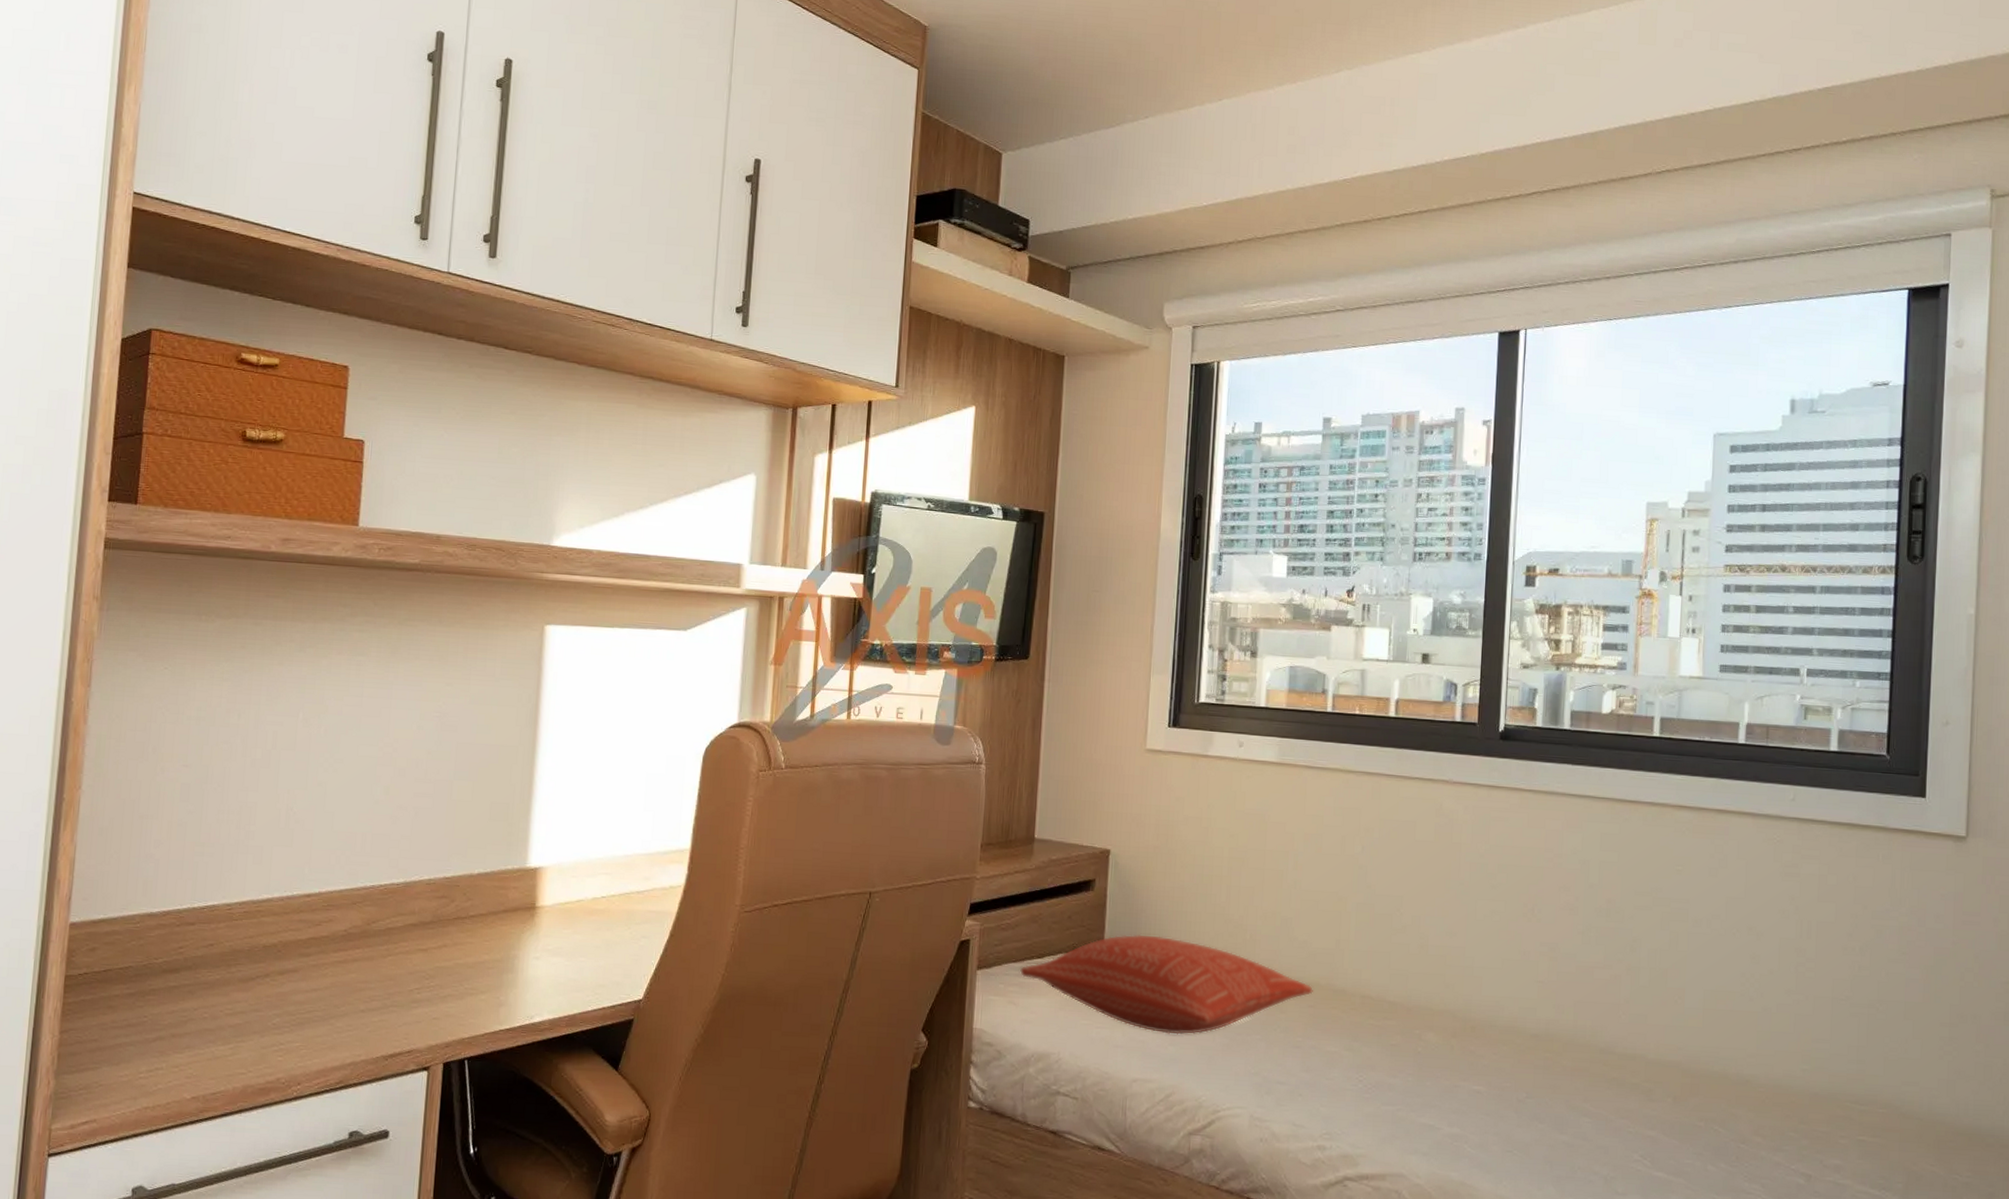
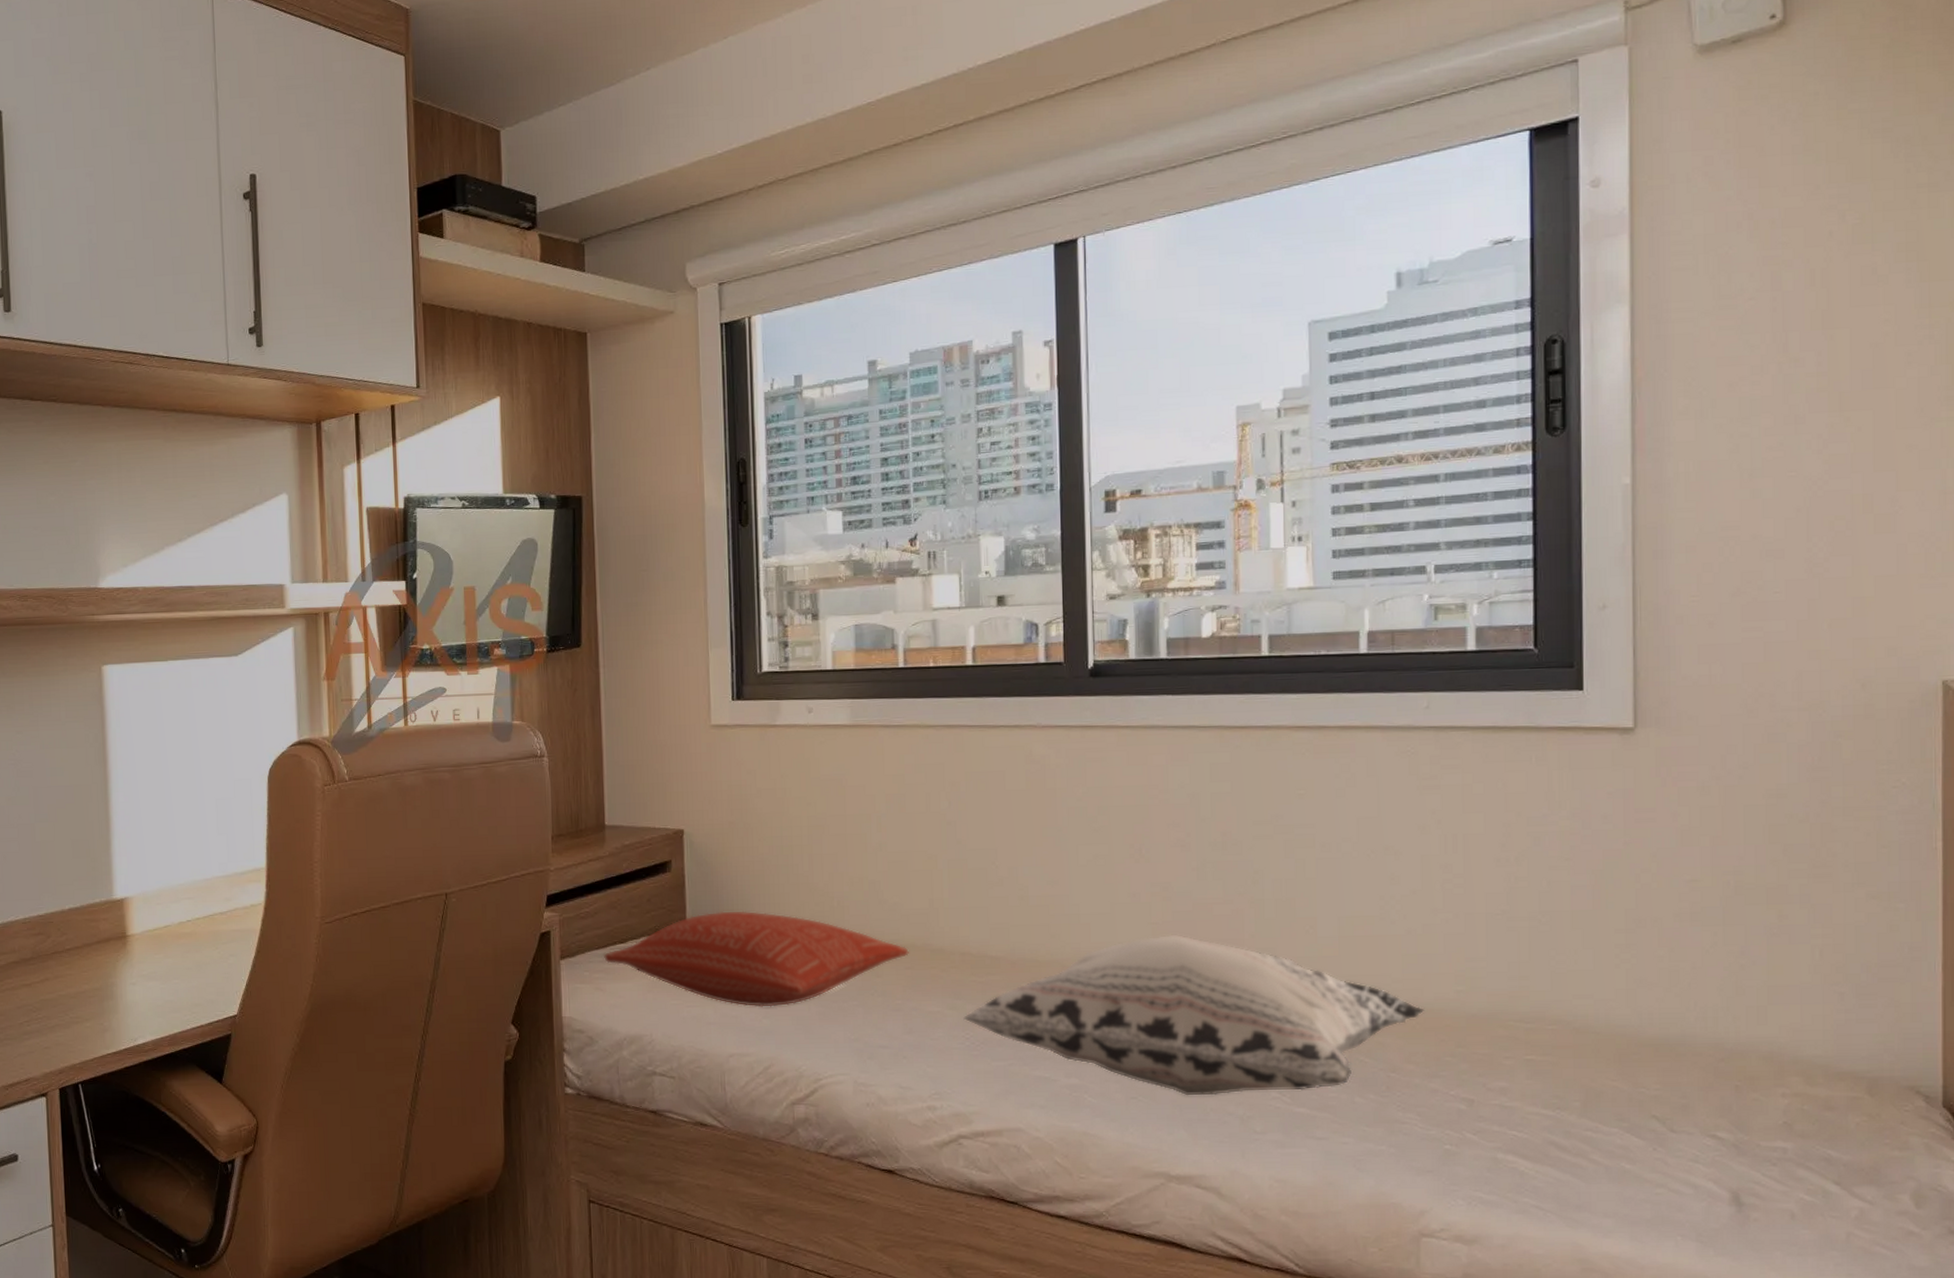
decorative pillow: none [1358,993,1775,1155] -> present [963,934,1426,1096]

